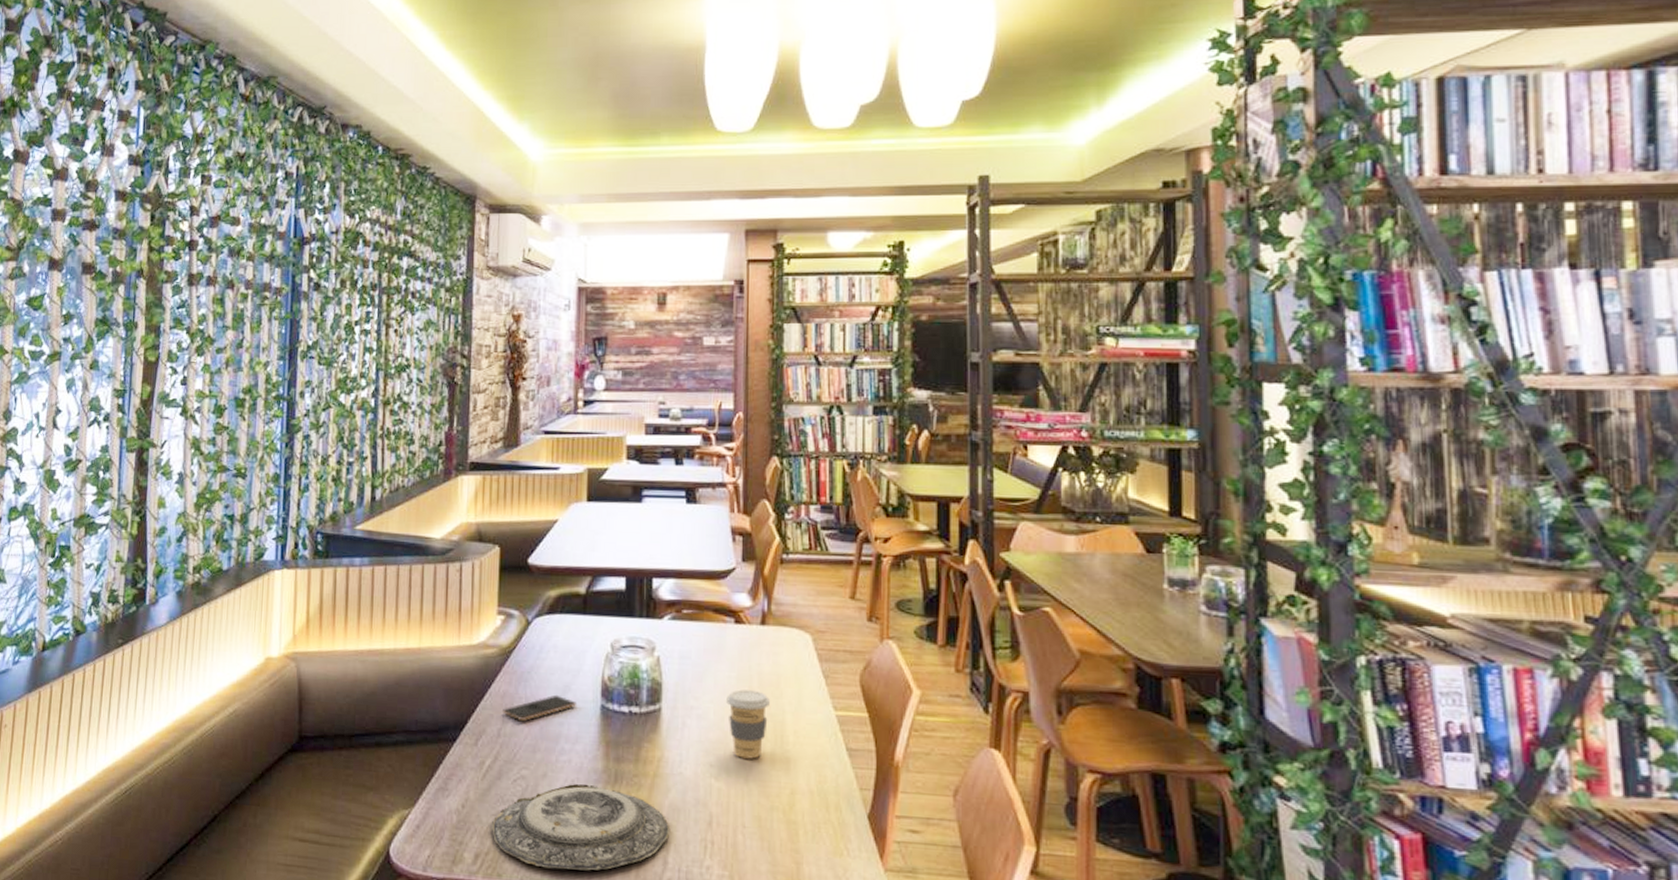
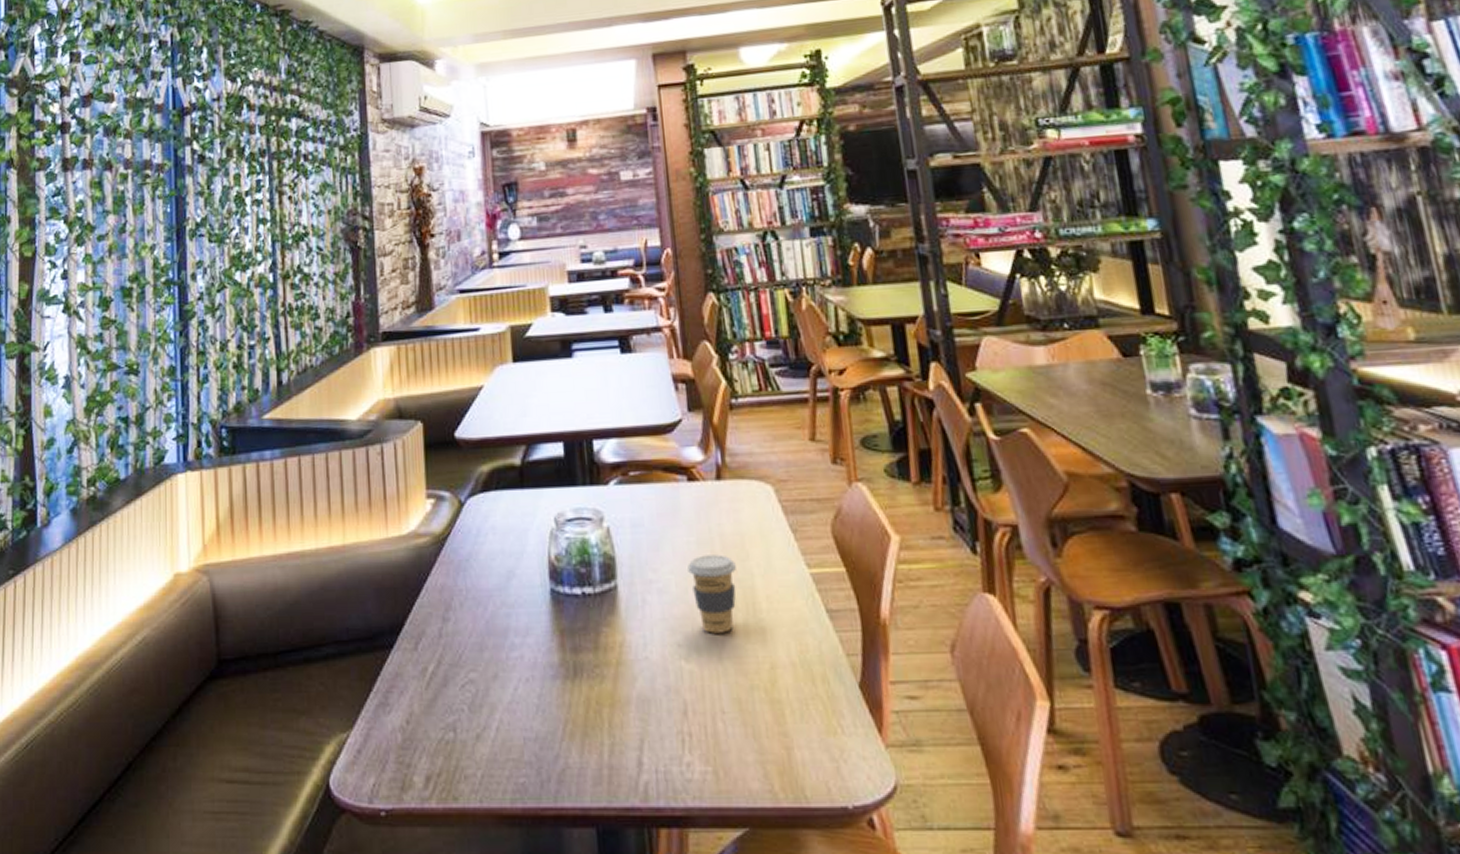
plate: present [492,783,669,871] -> none [442,681,641,785]
smartphone: present [501,694,578,721] -> none [441,582,524,616]

